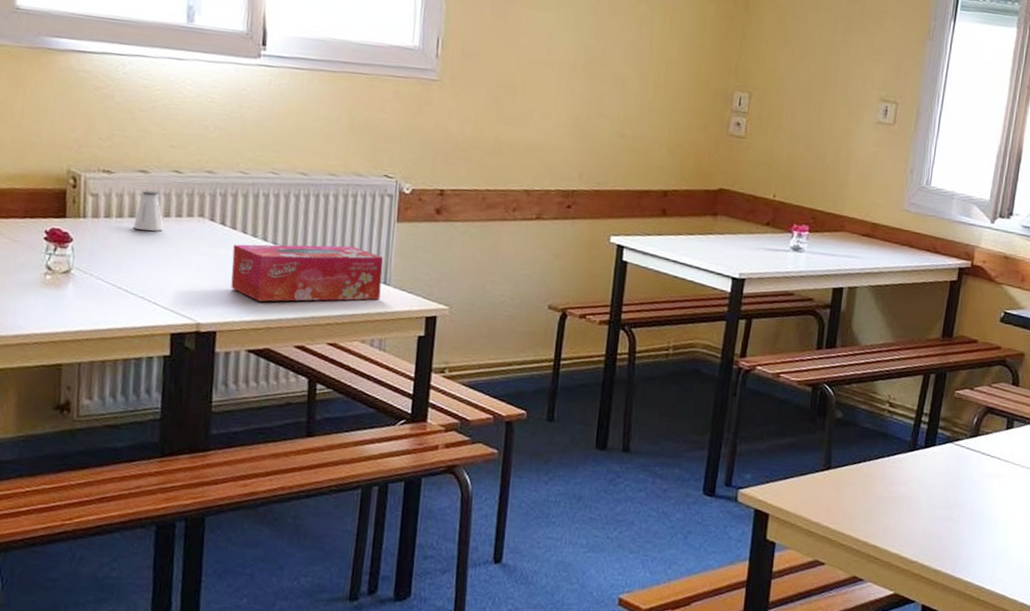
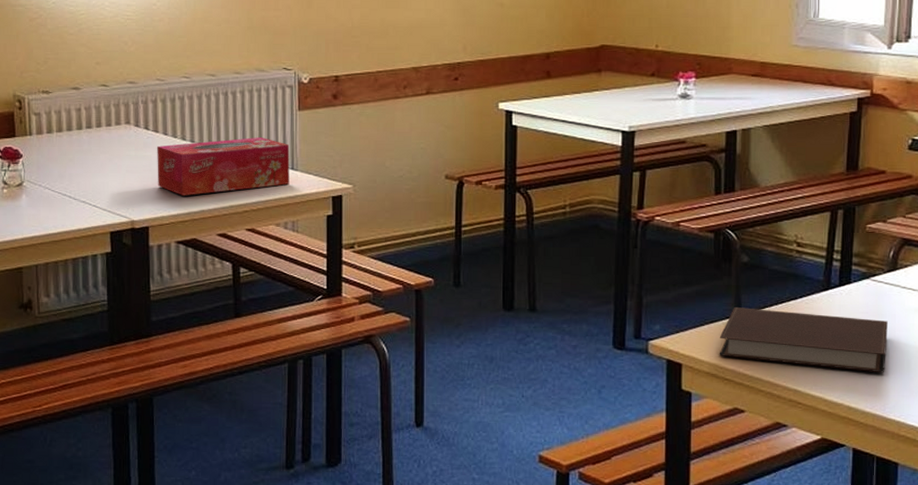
saltshaker: present [132,190,164,231] -> none [71,105,96,142]
notebook: none [805,462,966,534] -> present [719,307,888,373]

